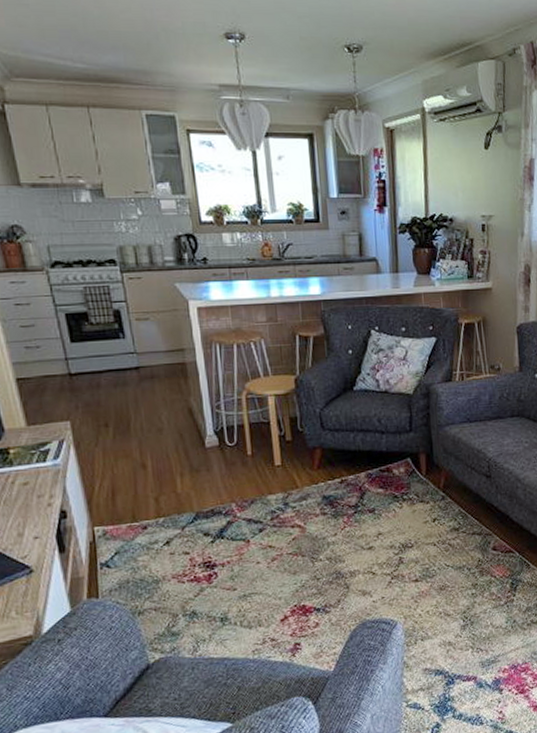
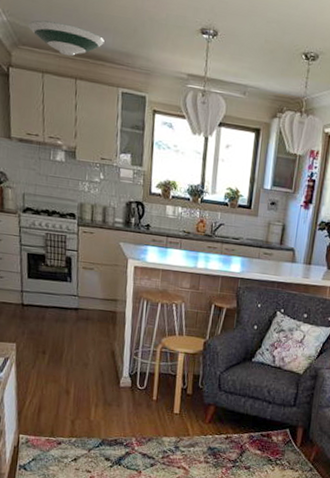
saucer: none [18,46,115,83] -> present [27,20,105,57]

